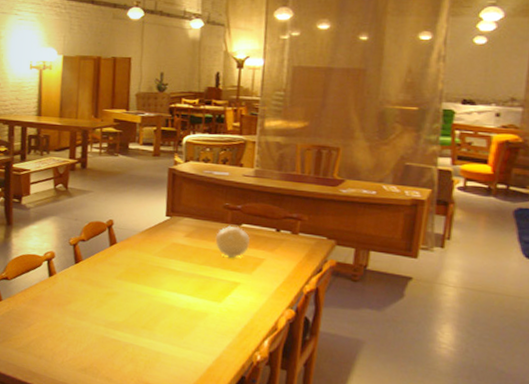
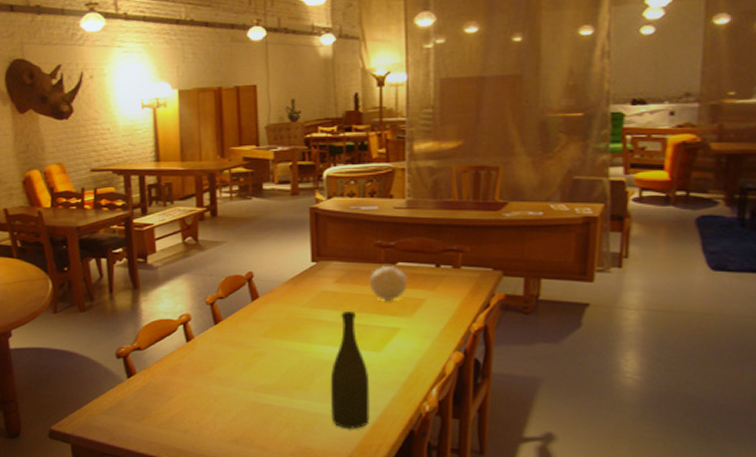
bottle: none [171,263,209,370] -> present [330,311,370,430]

